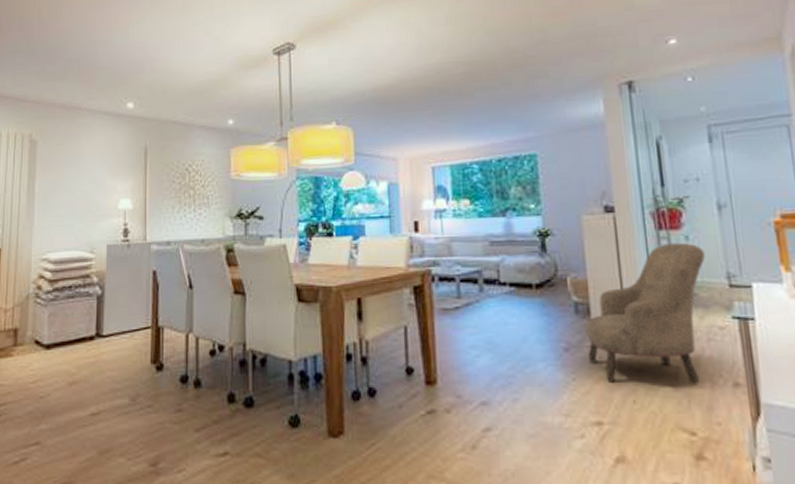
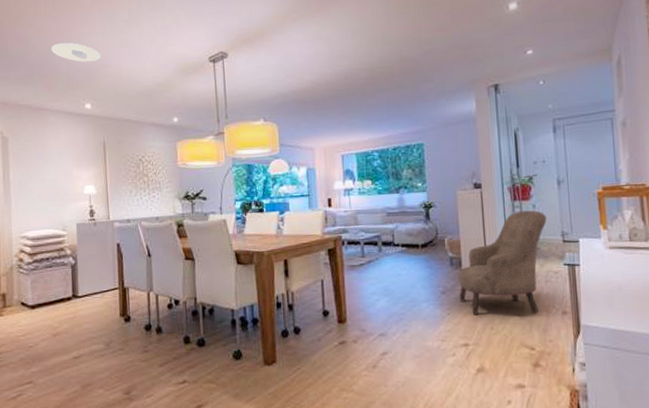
recessed light: none [93,33,149,55] -> present [50,42,101,62]

